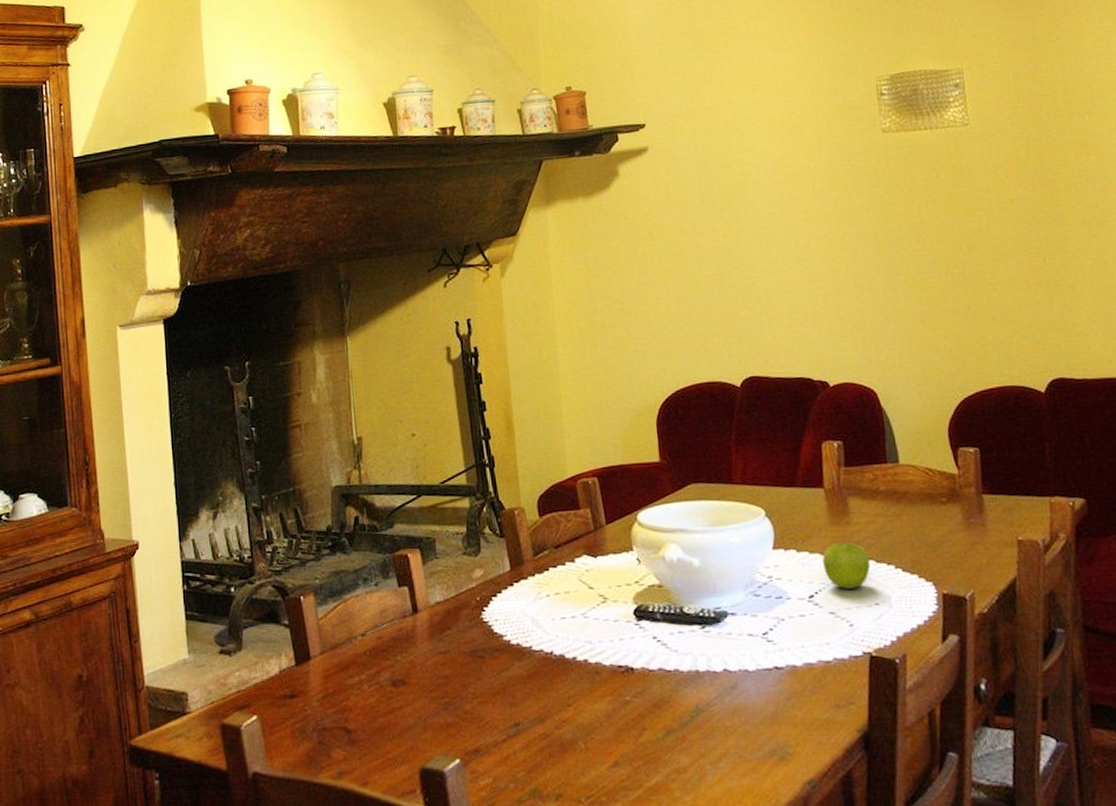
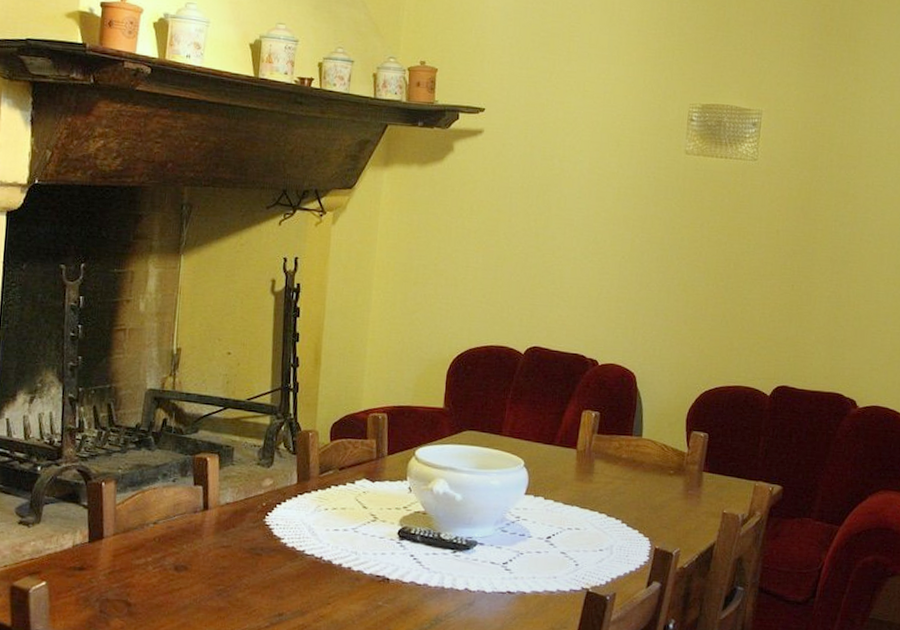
fruit: present [822,542,871,589] -> none [563,496,603,536]

